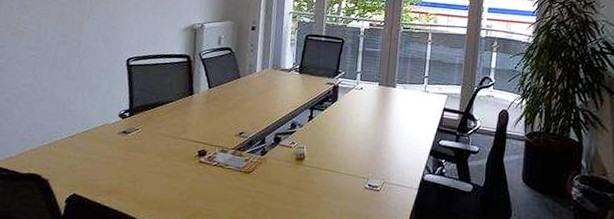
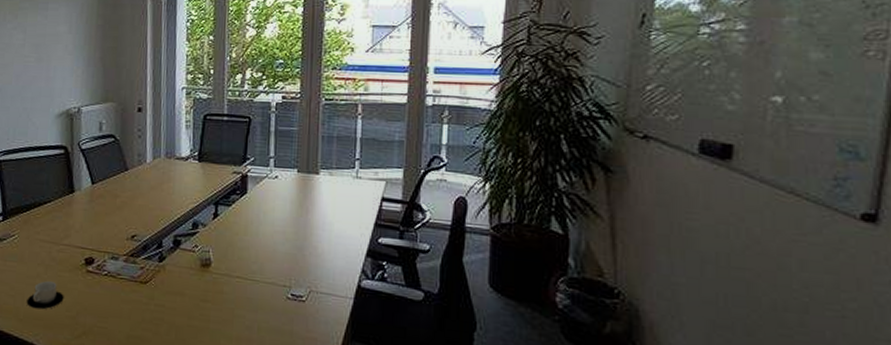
cup: none [145,169,178,194] -> present [26,281,64,310]

